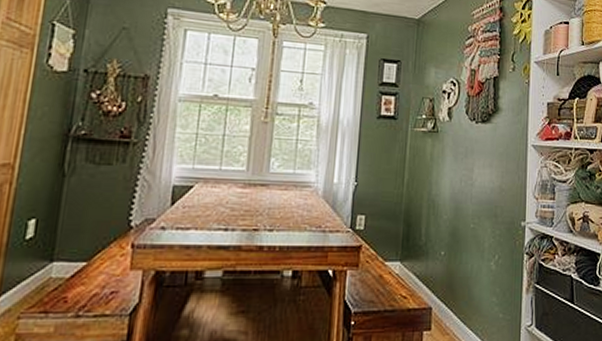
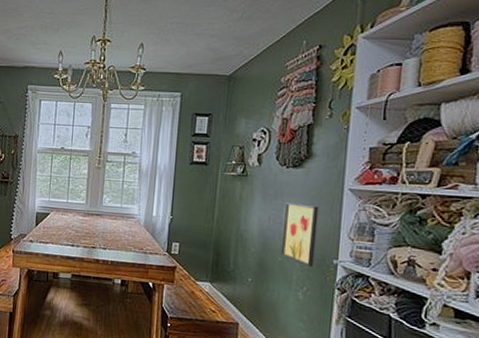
wall art: none [472,161,507,232] -> present [280,203,319,267]

